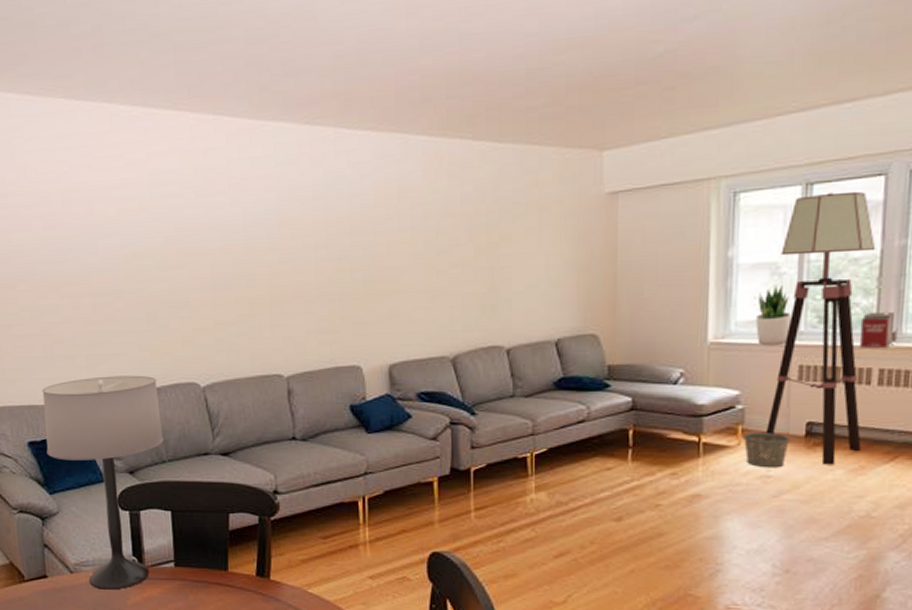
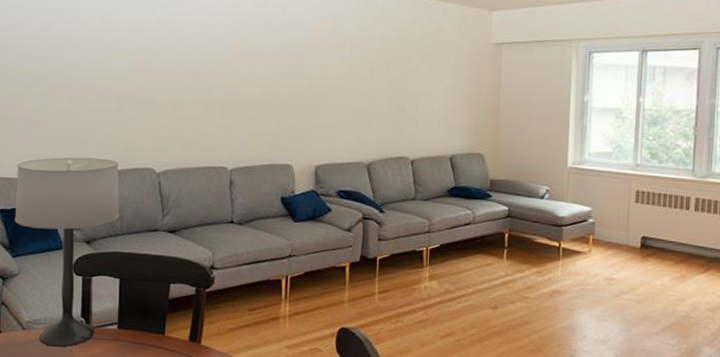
basket: present [743,433,791,468] -> none [593,242,630,272]
planter: present [756,286,792,346] -> none [604,127,631,174]
floor lamp: present [765,191,876,465] -> none [610,59,693,273]
books: present [859,311,898,349] -> none [680,153,709,183]

